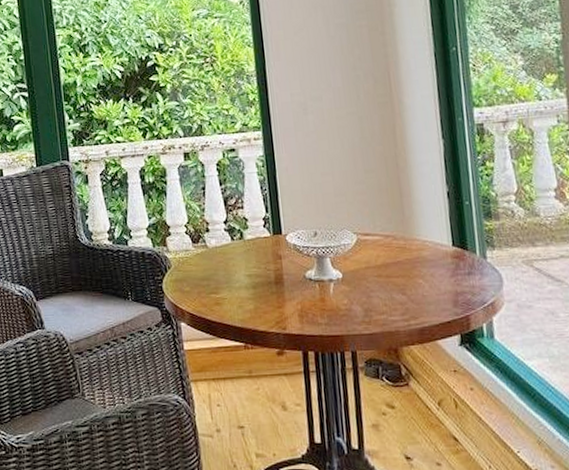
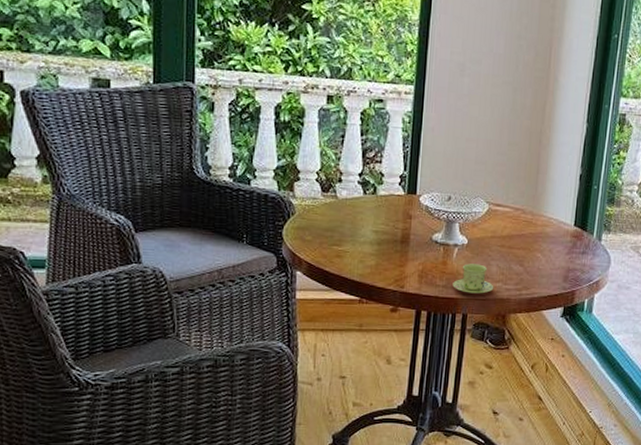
cup and saucer: none [335,297,380,329] -> present [452,263,494,294]

